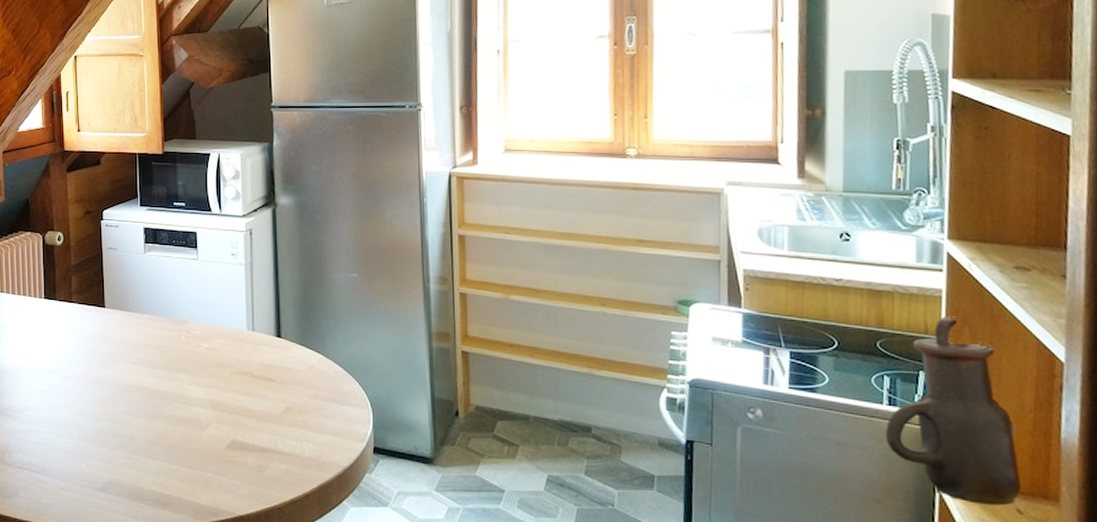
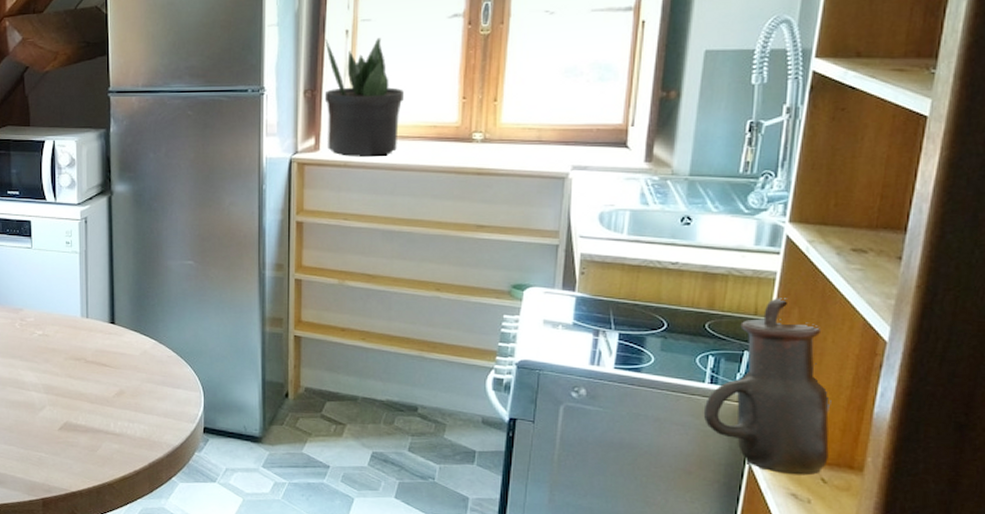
planter: none [477,57,557,172] -> present [325,38,404,158]

